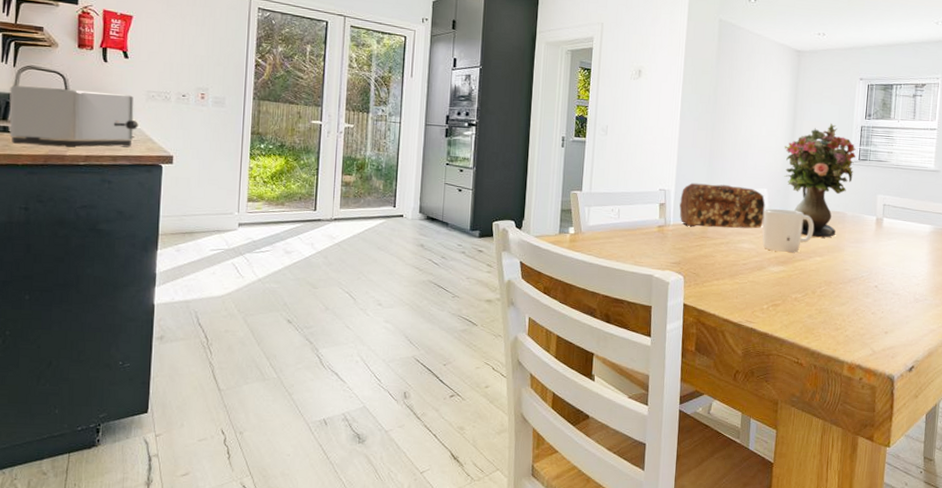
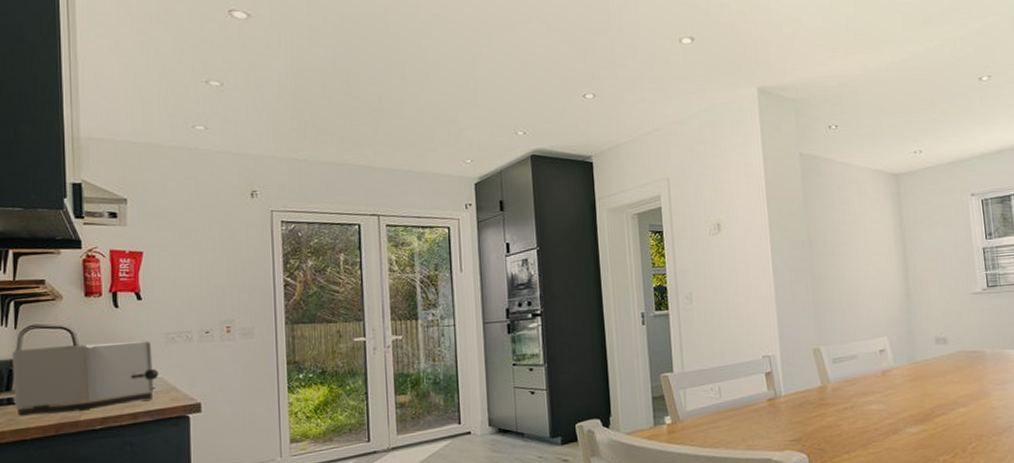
bread loaf: present [679,183,765,229] -> none [788,339,890,394]
mug: present [762,208,814,252] -> none [887,357,951,409]
bouquet: present [784,123,856,238] -> none [898,249,985,386]

